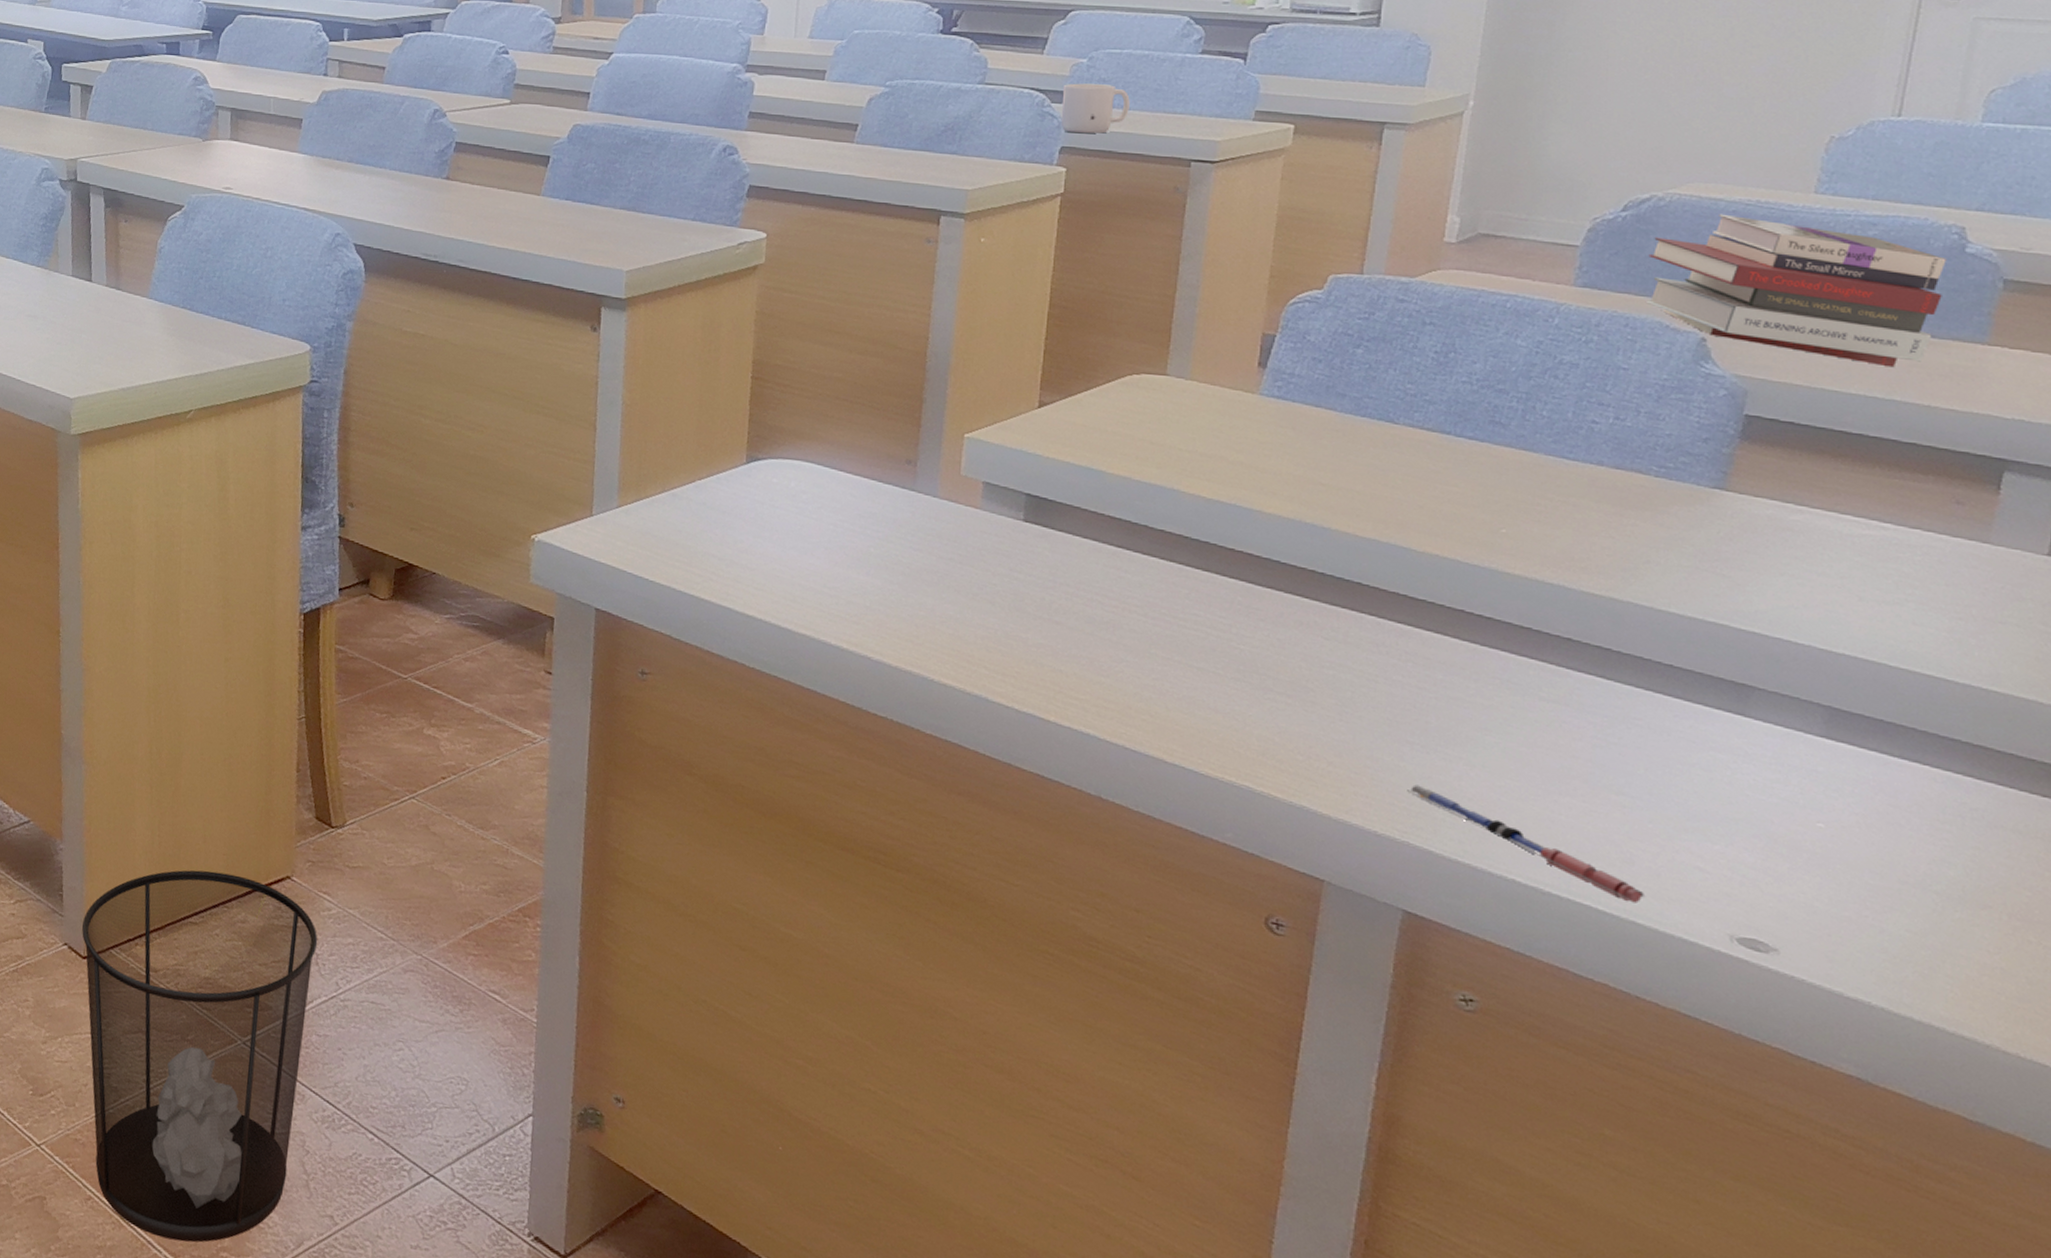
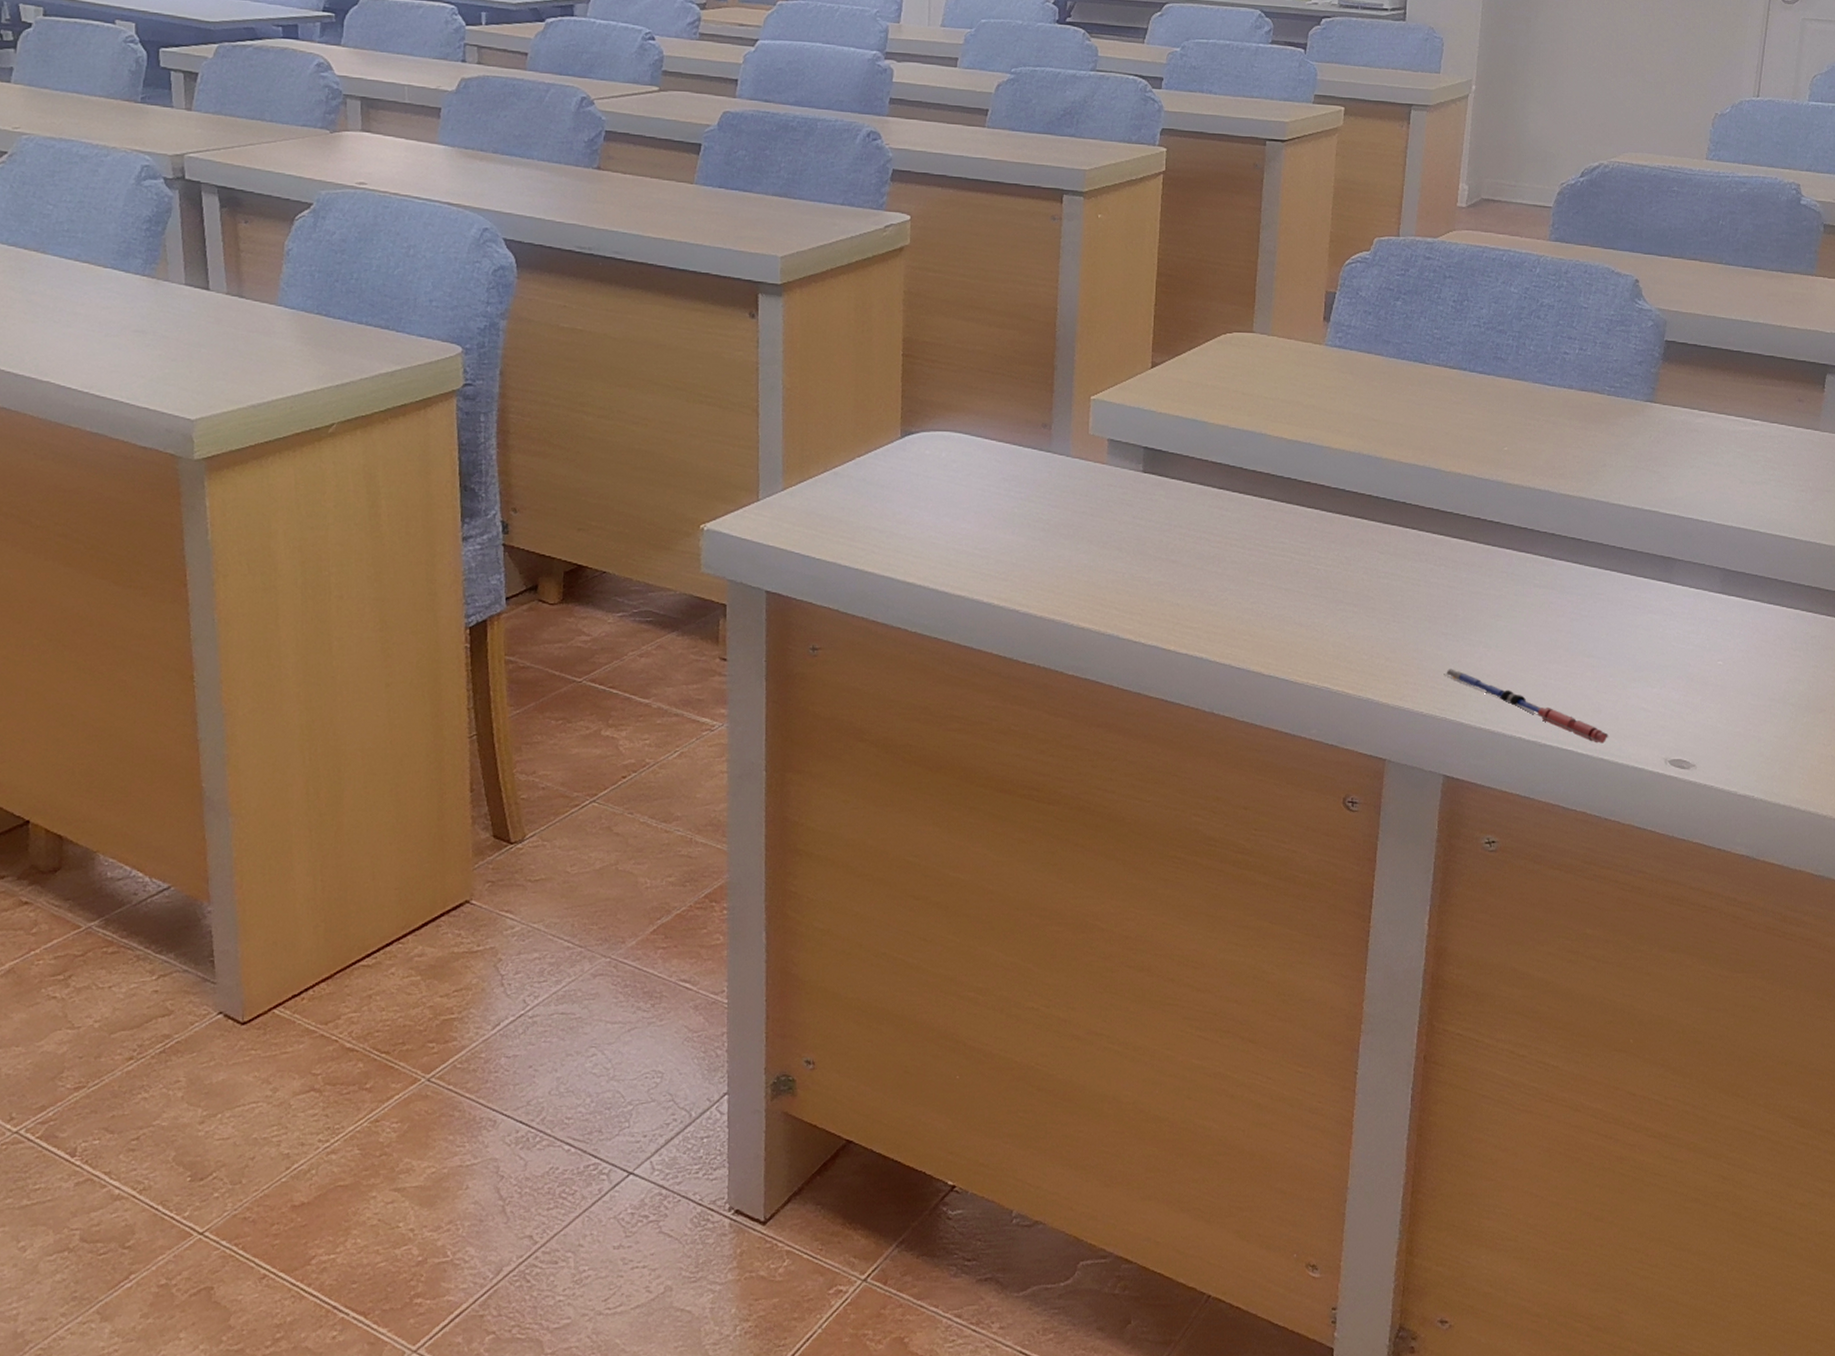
waste bin: present [82,870,318,1243] -> none [239,908,502,1299]
mug: present [1062,83,1130,134] -> none [1161,70,1216,117]
books: present [1645,213,1946,368] -> none [1598,177,1789,297]

